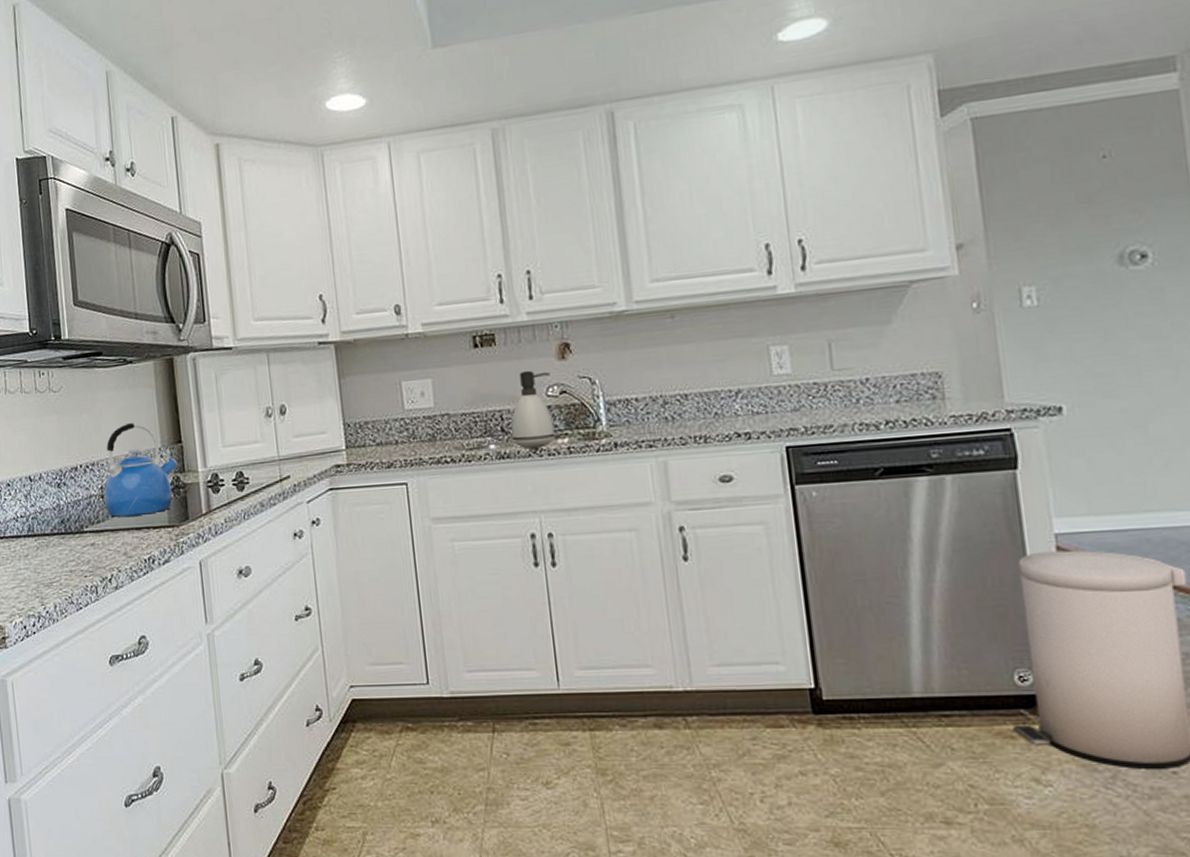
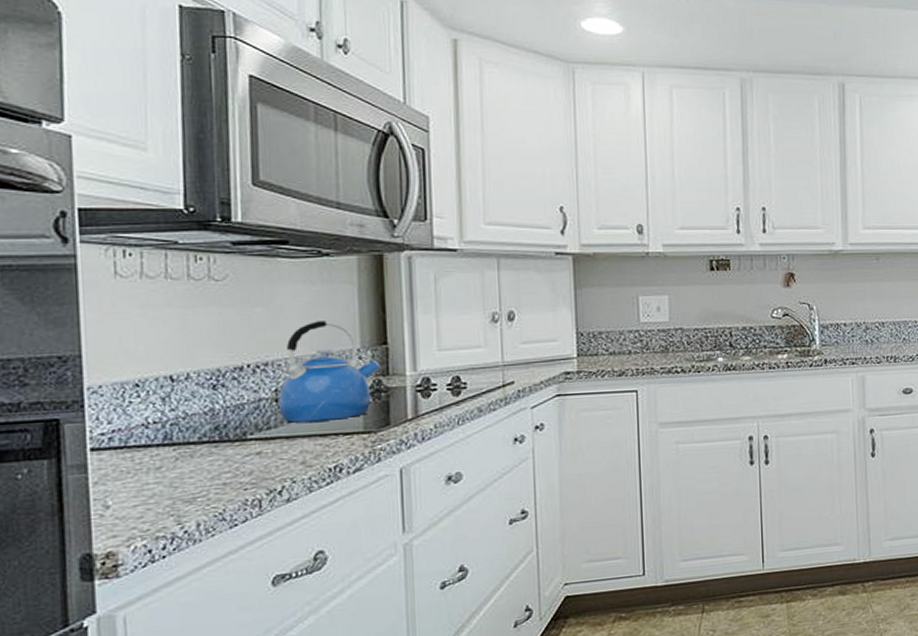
soap dispenser: present [511,370,556,449] -> none [738,294,776,363]

